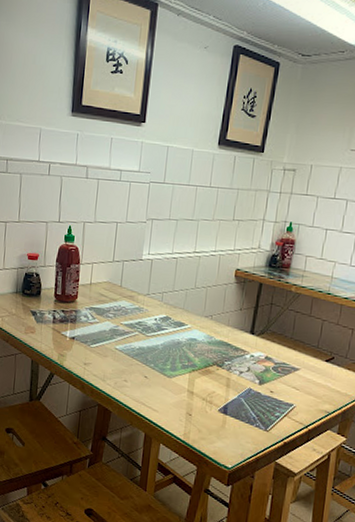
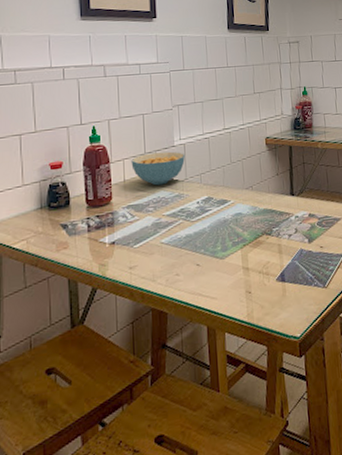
cereal bowl: none [99,262,150,295] -> present [131,151,185,186]

